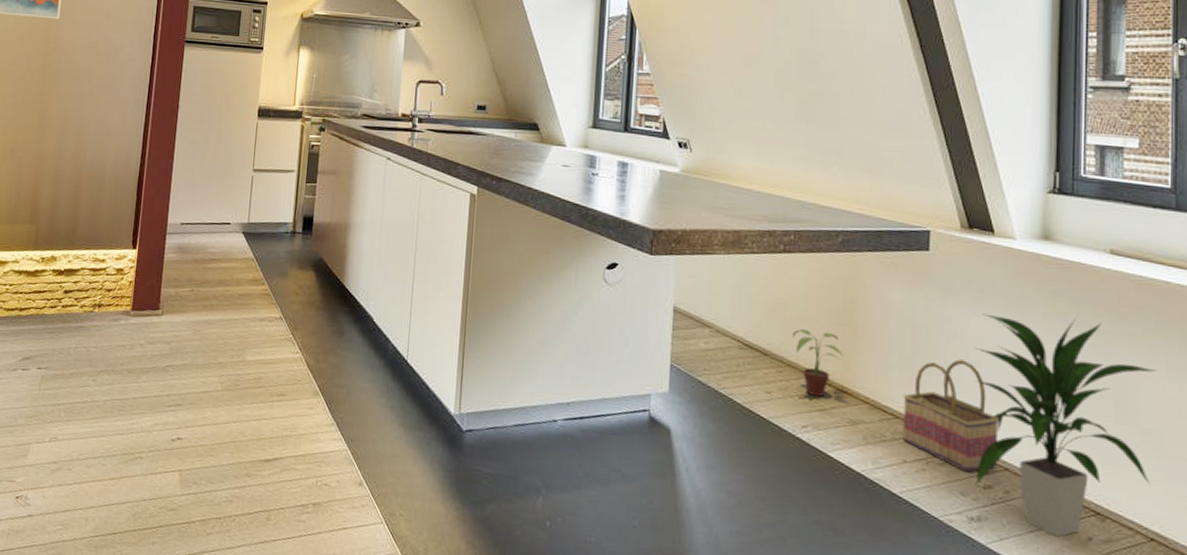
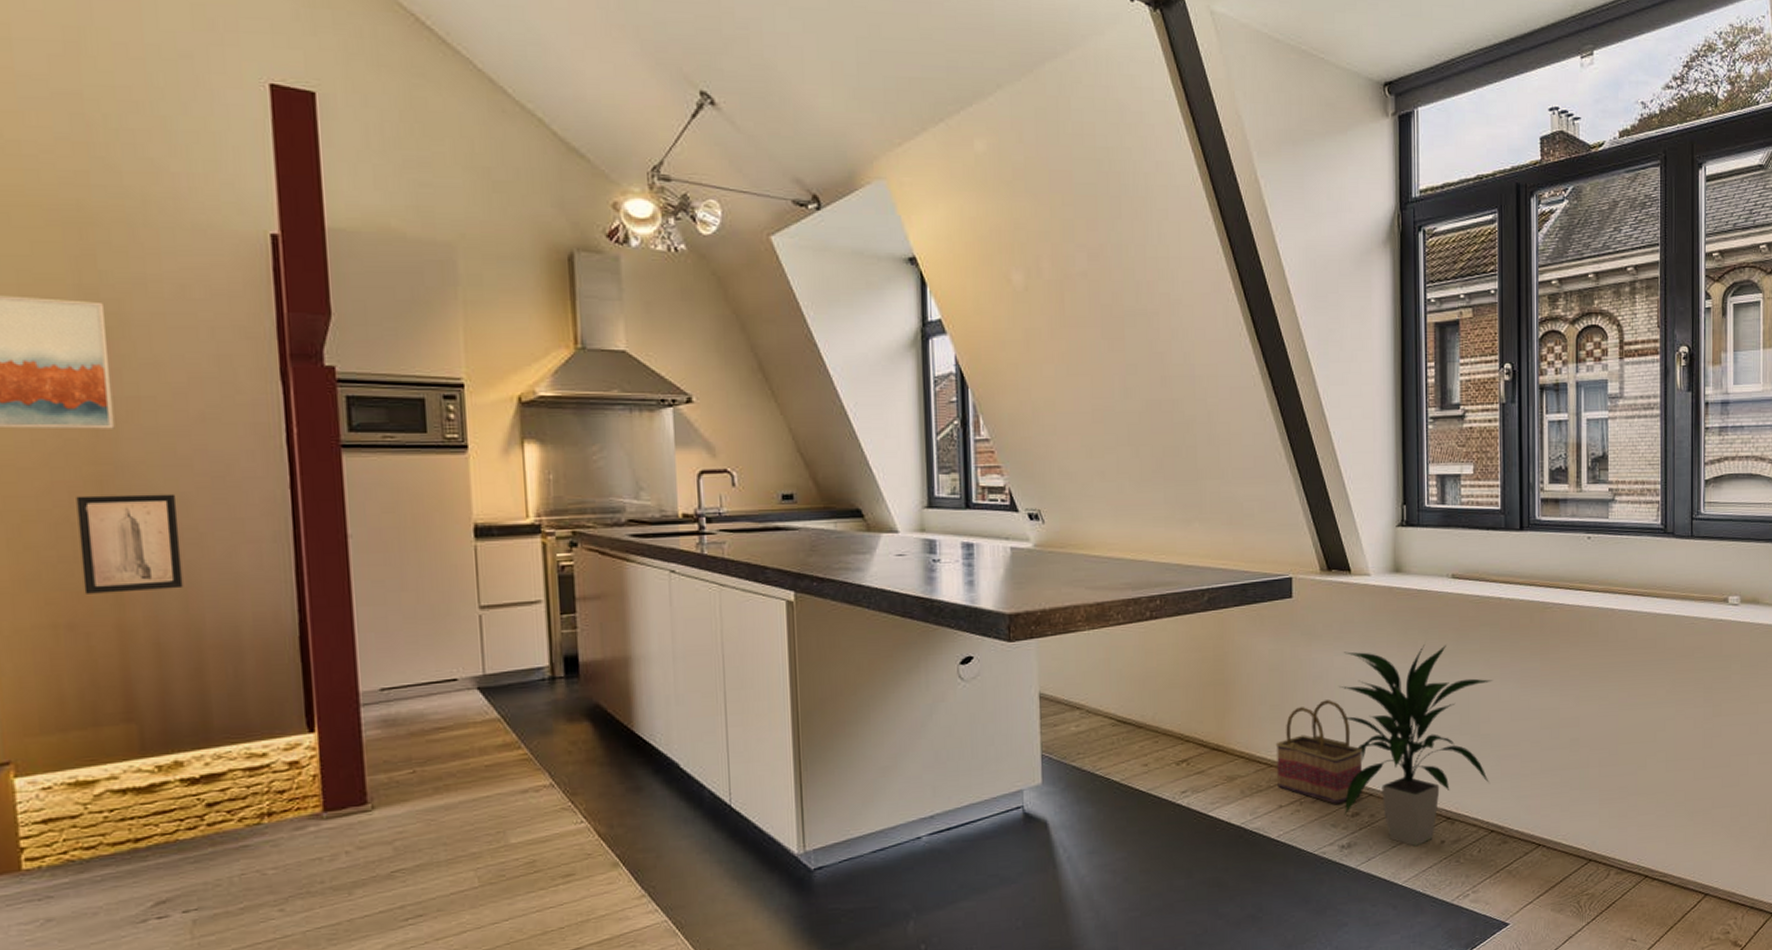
wall art: none [24,63,85,133] -> present [76,493,184,594]
potted plant: present [791,329,844,397] -> none [1165,694,1217,760]

